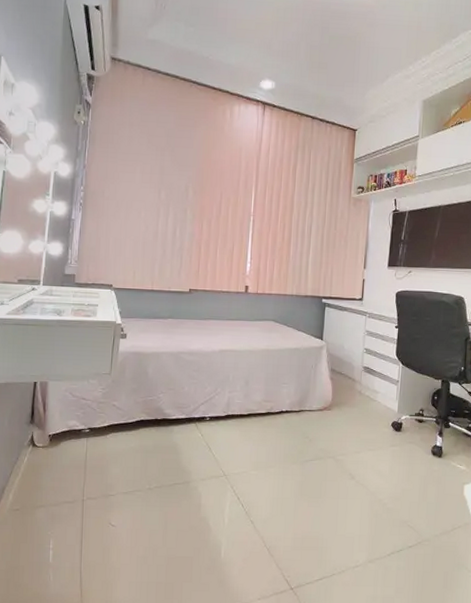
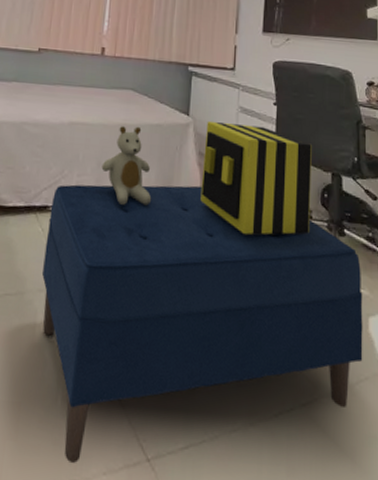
bench: none [203,395,461,593] -> present [41,184,363,463]
stuffed bear: none [249,350,292,414] -> present [101,125,152,206]
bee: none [332,344,426,431] -> present [200,122,312,235]

